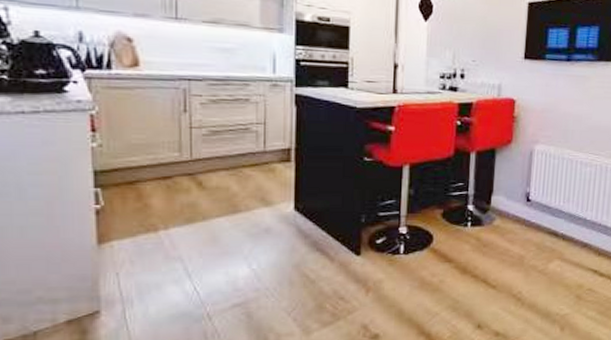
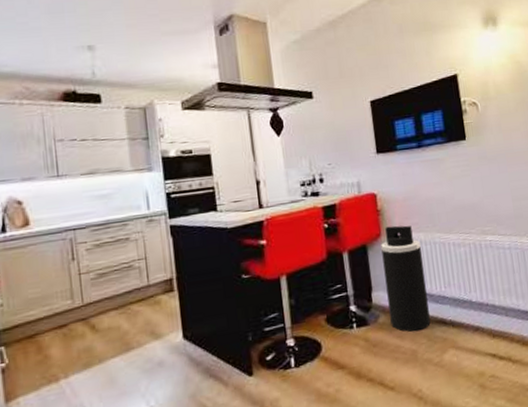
trash can: none [505,134,549,239] -> present [381,225,431,332]

